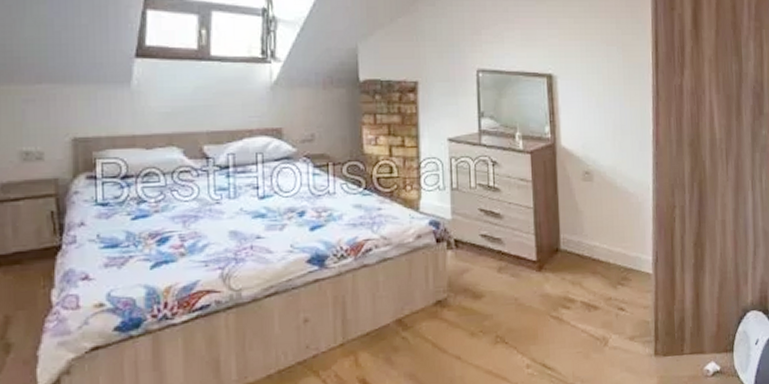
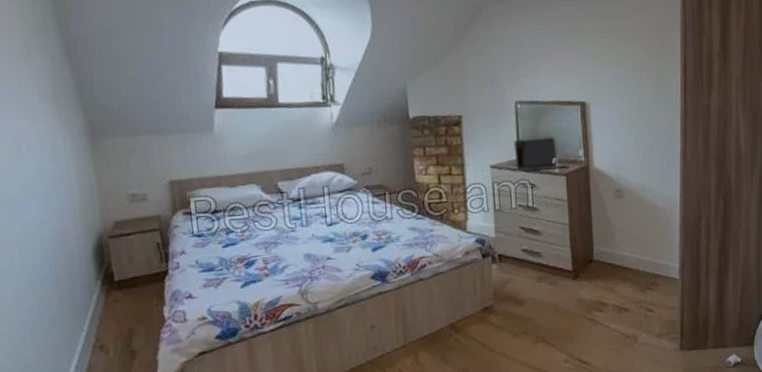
laptop: none [474,110,534,148] -> present [513,137,569,173]

